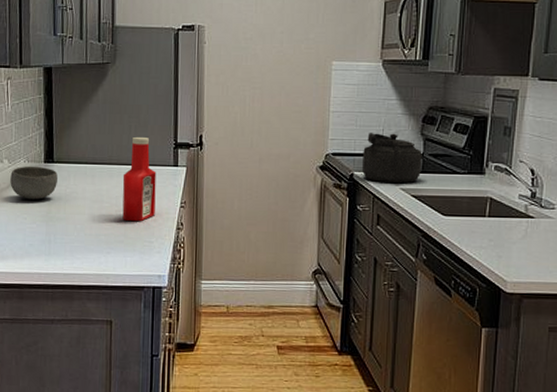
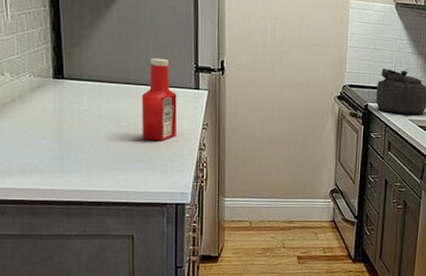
bowl: present [10,166,58,200] -> none [14,80,69,116]

